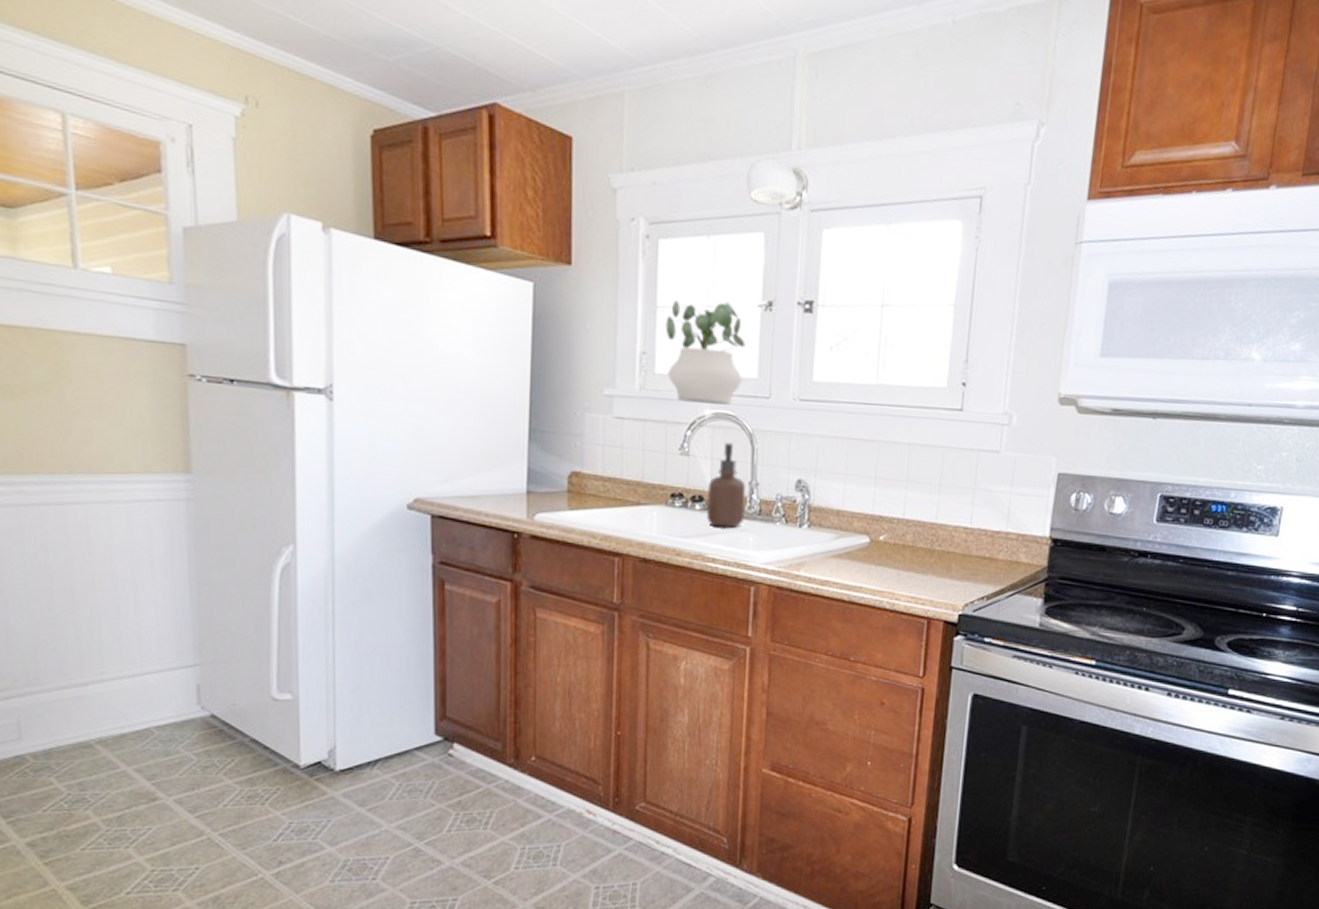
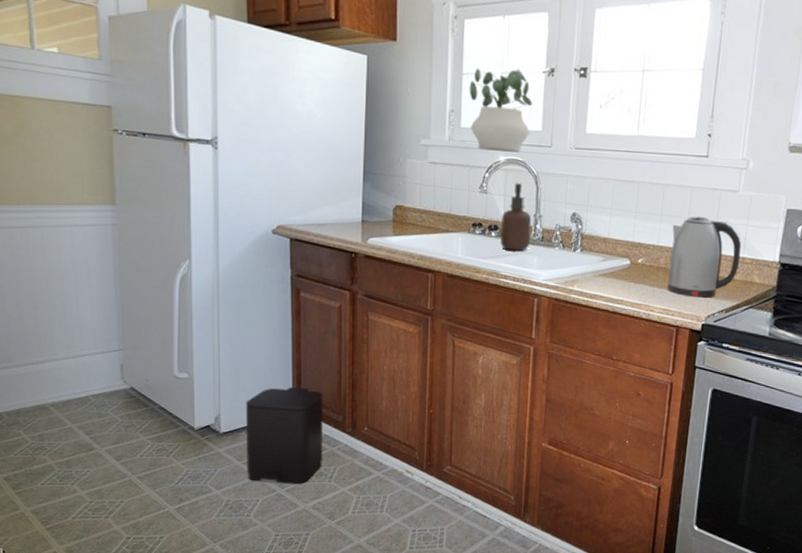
pedal bin: none [370,706,476,835] -> present [245,386,323,484]
kettle: none [916,482,1005,582] -> present [667,216,742,298]

